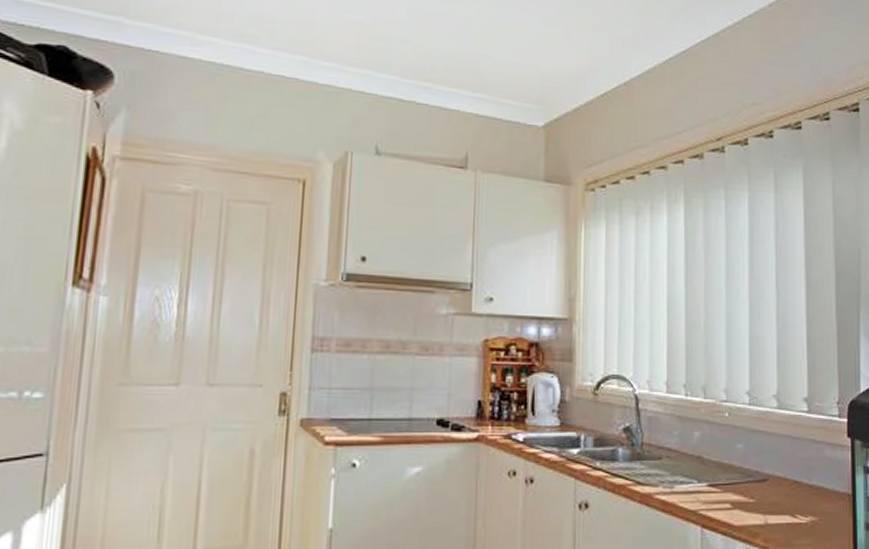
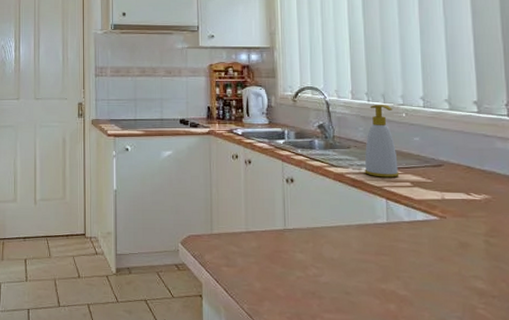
soap bottle: none [677,401,718,498] -> present [364,105,400,178]

